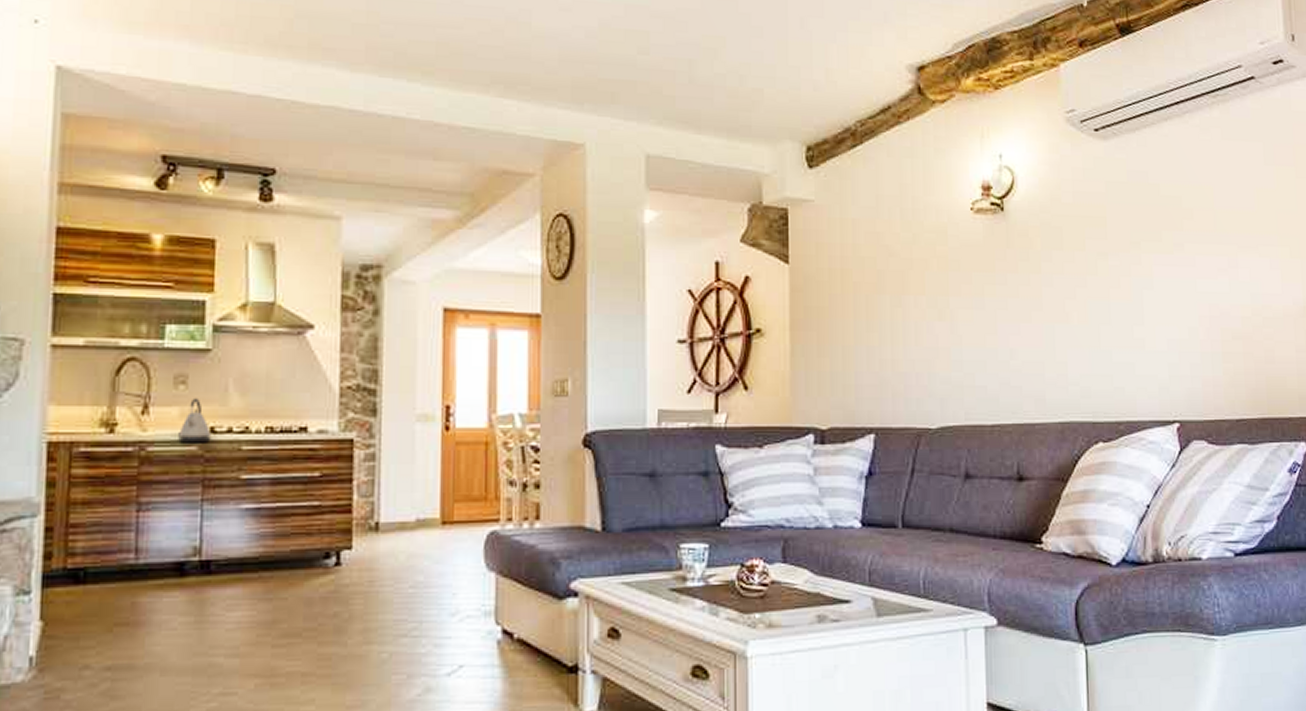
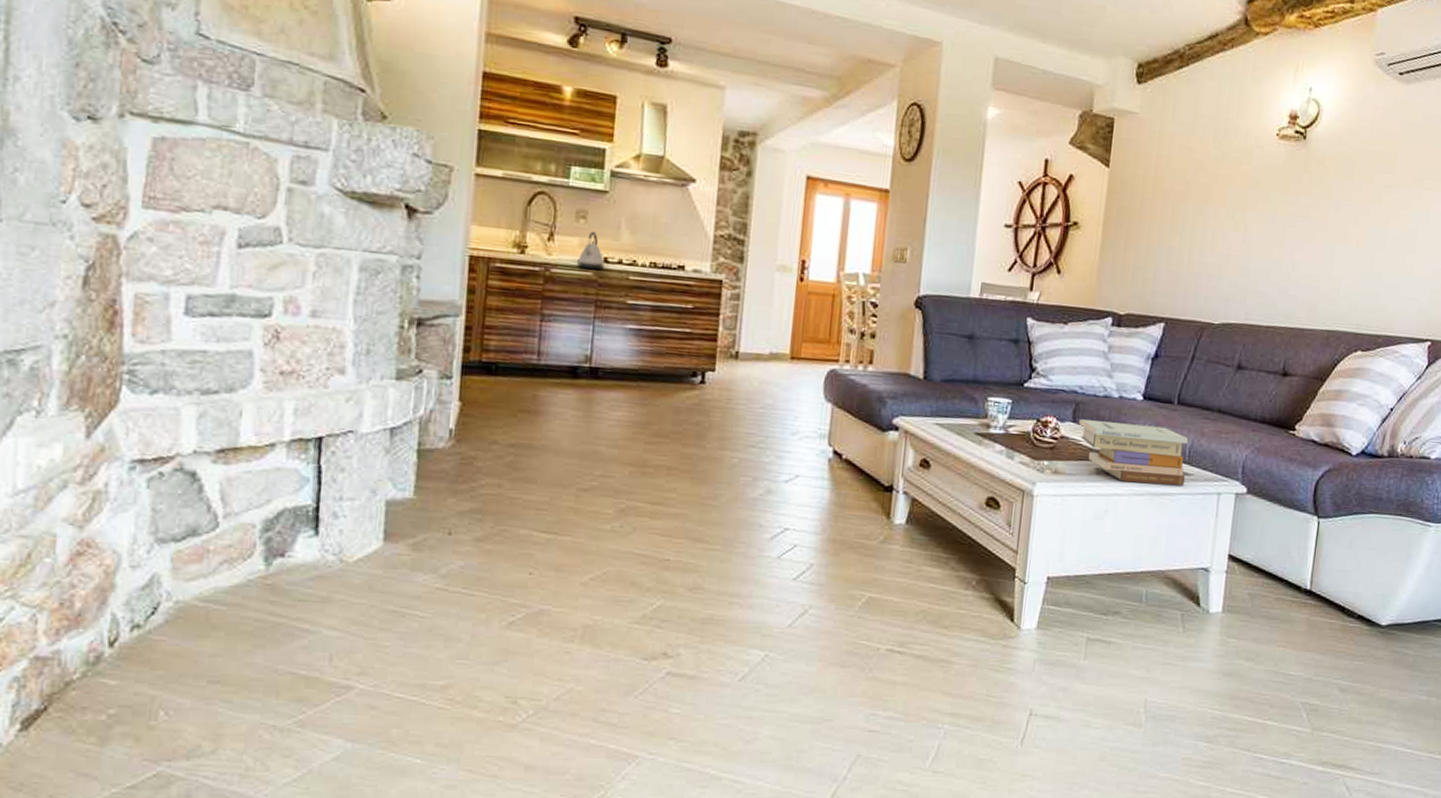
books: none [791,556,923,628] -> present [1079,418,1188,486]

